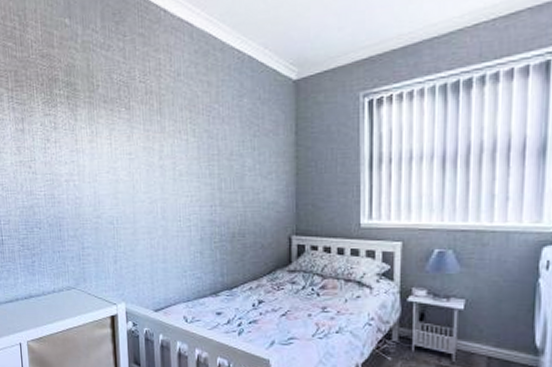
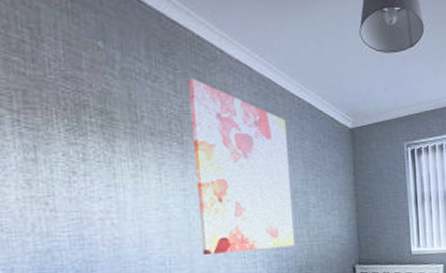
wall art: none [135,42,229,216] -> present [187,77,296,255]

